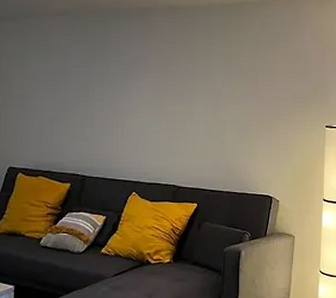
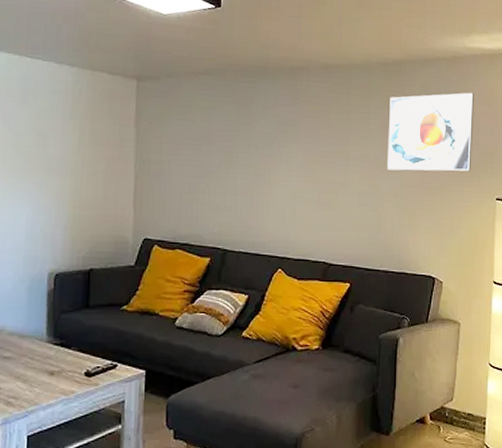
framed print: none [229,31,305,102] -> present [387,92,474,172]

